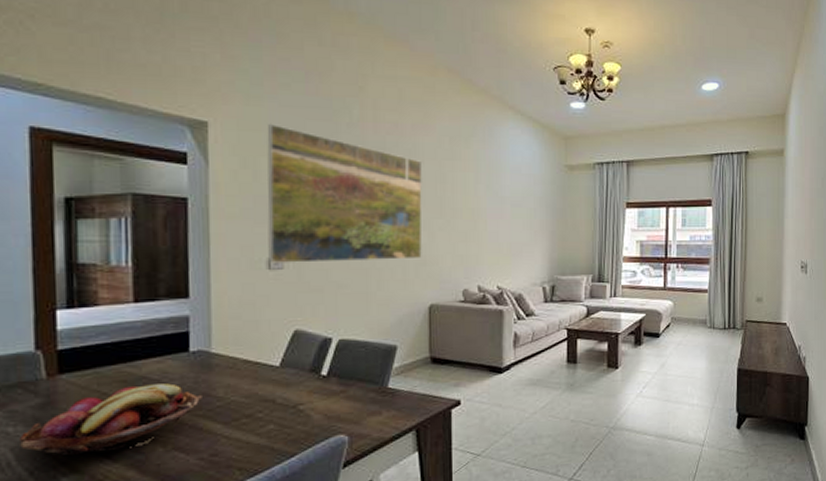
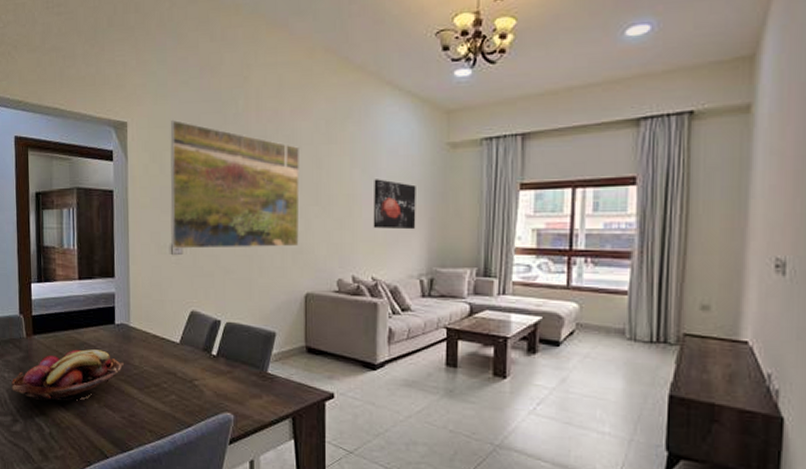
wall art: none [497,195,539,242] -> present [373,179,416,230]

